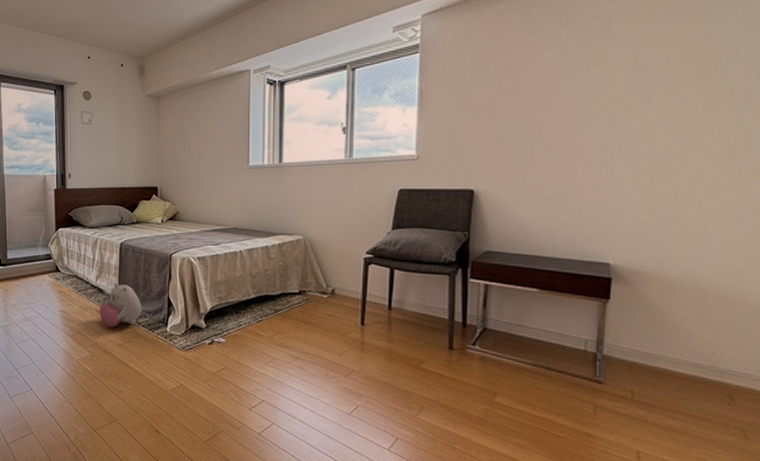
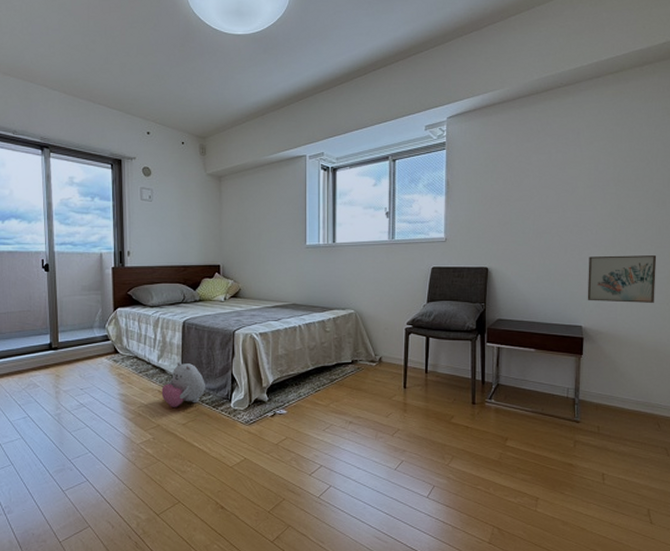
wall art: none [618,174,735,237] -> present [587,255,657,303]

